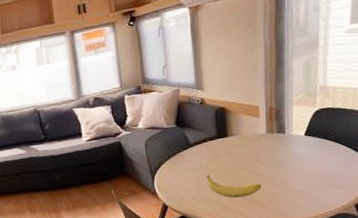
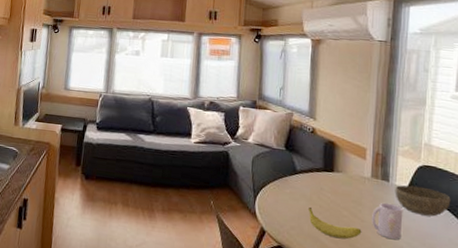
mug: none [270,153,302,187] -> present [372,202,404,239]
bowl: none [292,130,351,158] -> present [395,185,451,217]

